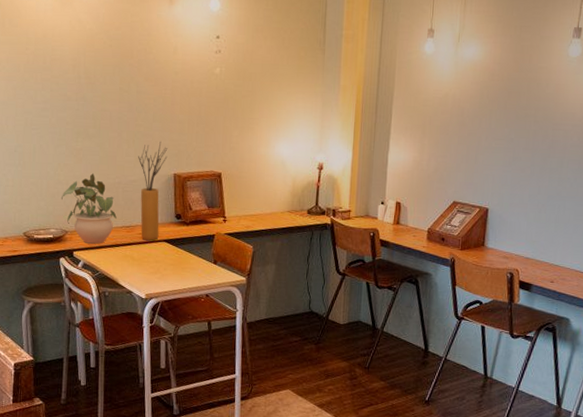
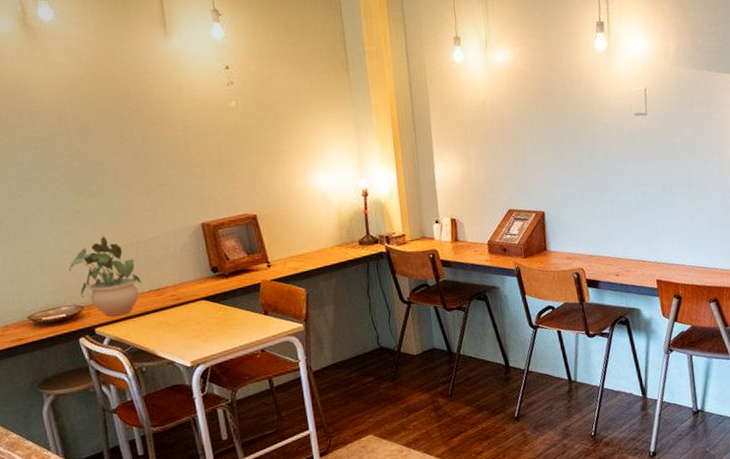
vase: present [138,141,168,241] -> none [156,189,196,302]

